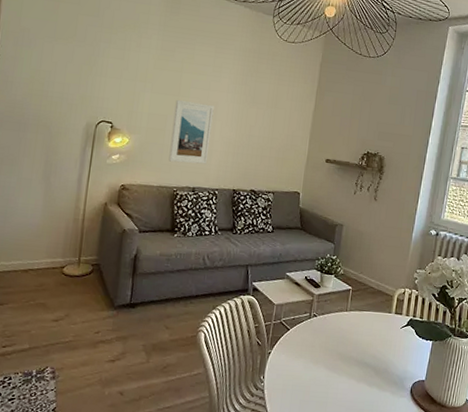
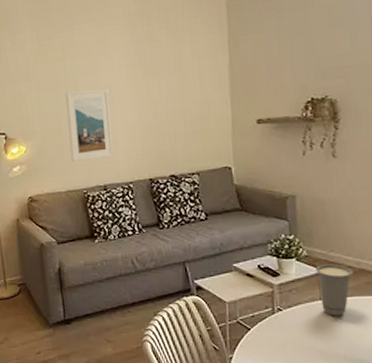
cup: none [346,283,374,326] -> present [316,264,353,317]

